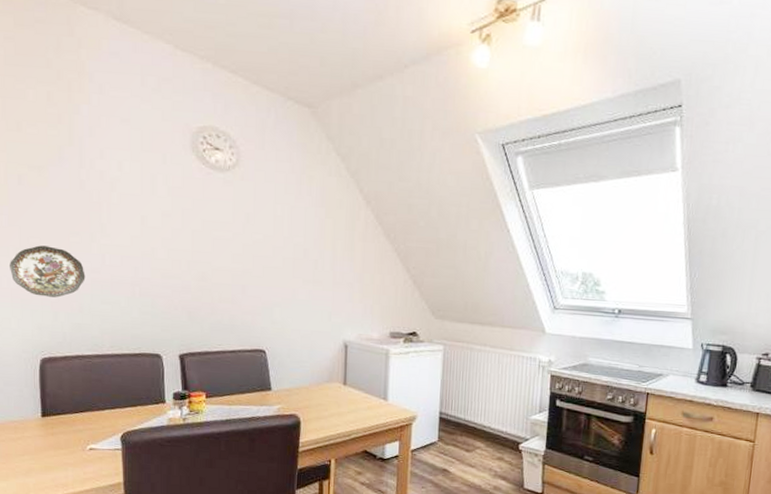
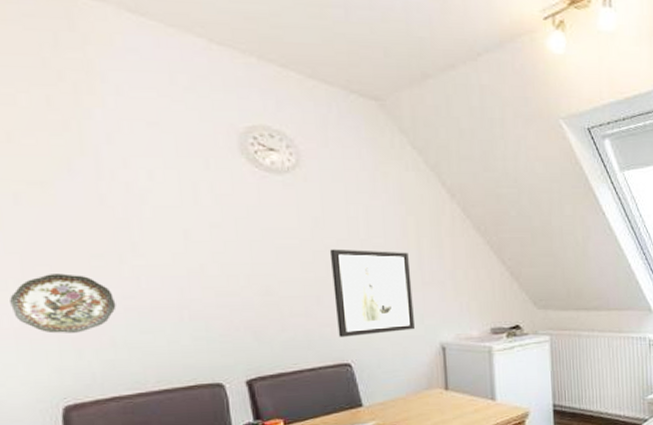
wall art: none [256,243,324,326] -> present [329,249,415,337]

